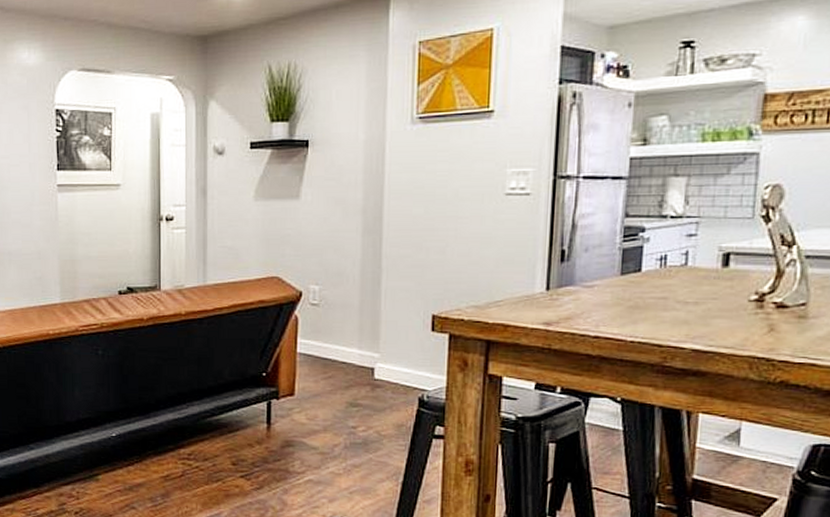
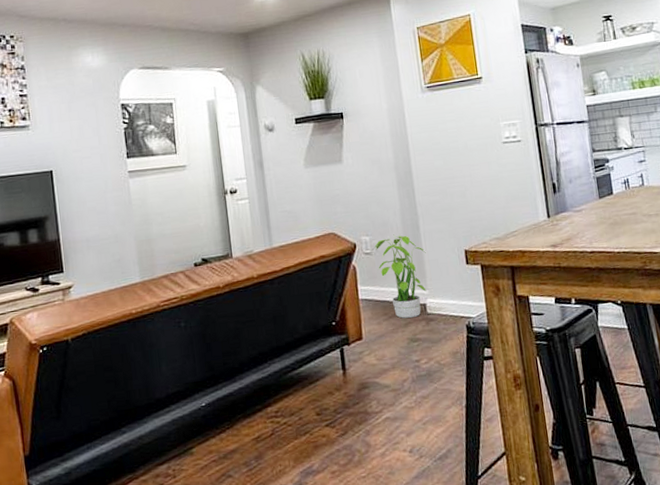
potted plant: none [322,287,384,381] -> present [373,233,427,319]

